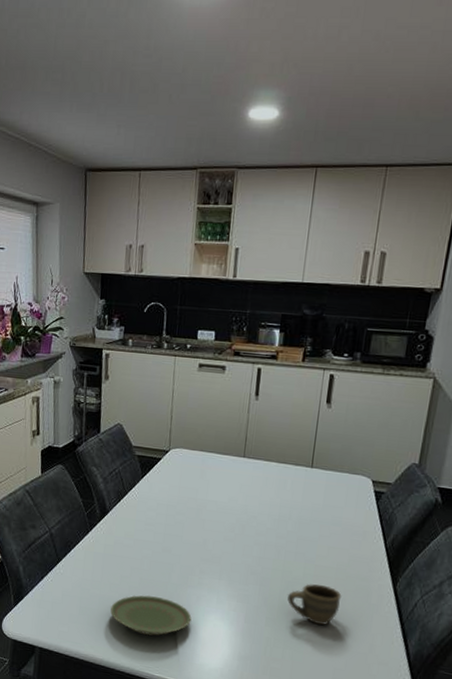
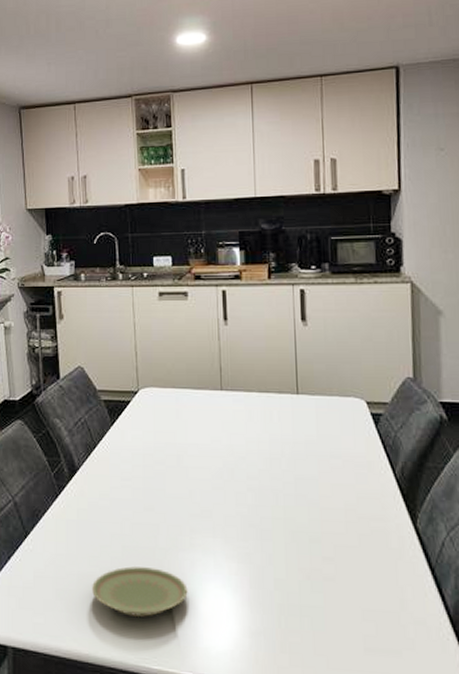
cup: present [287,583,342,625] -> none [294,530,357,581]

